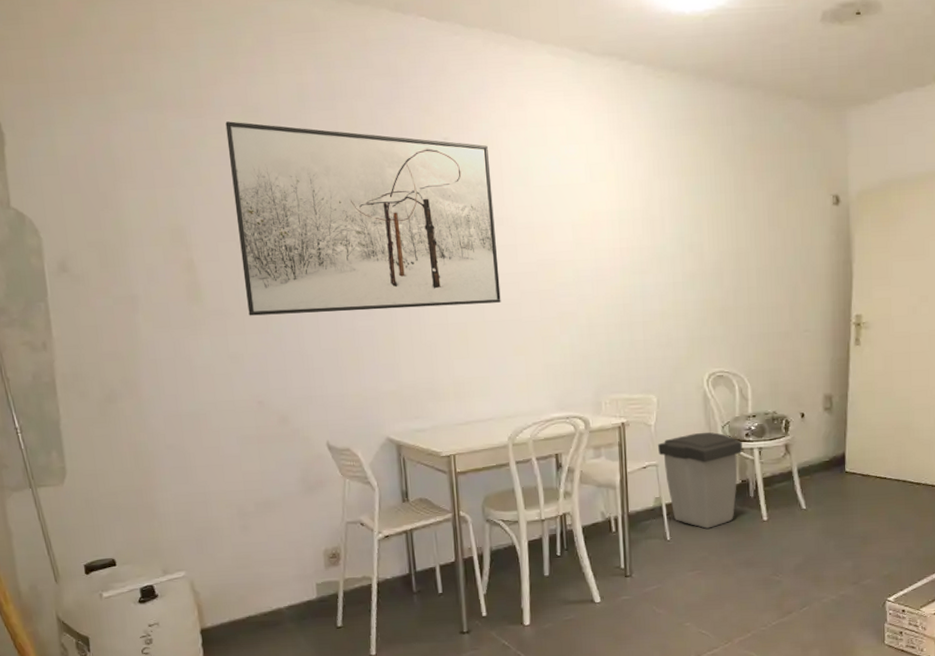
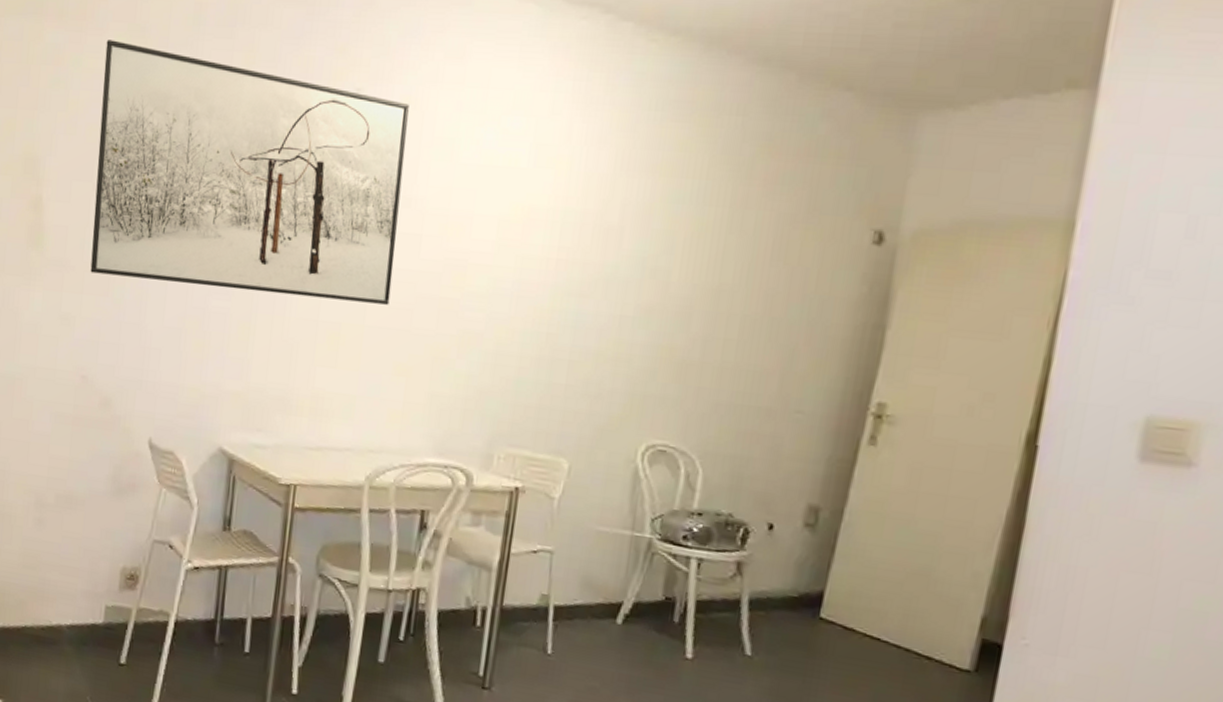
trash can: present [658,432,743,529] -> none [557,520,676,652]

